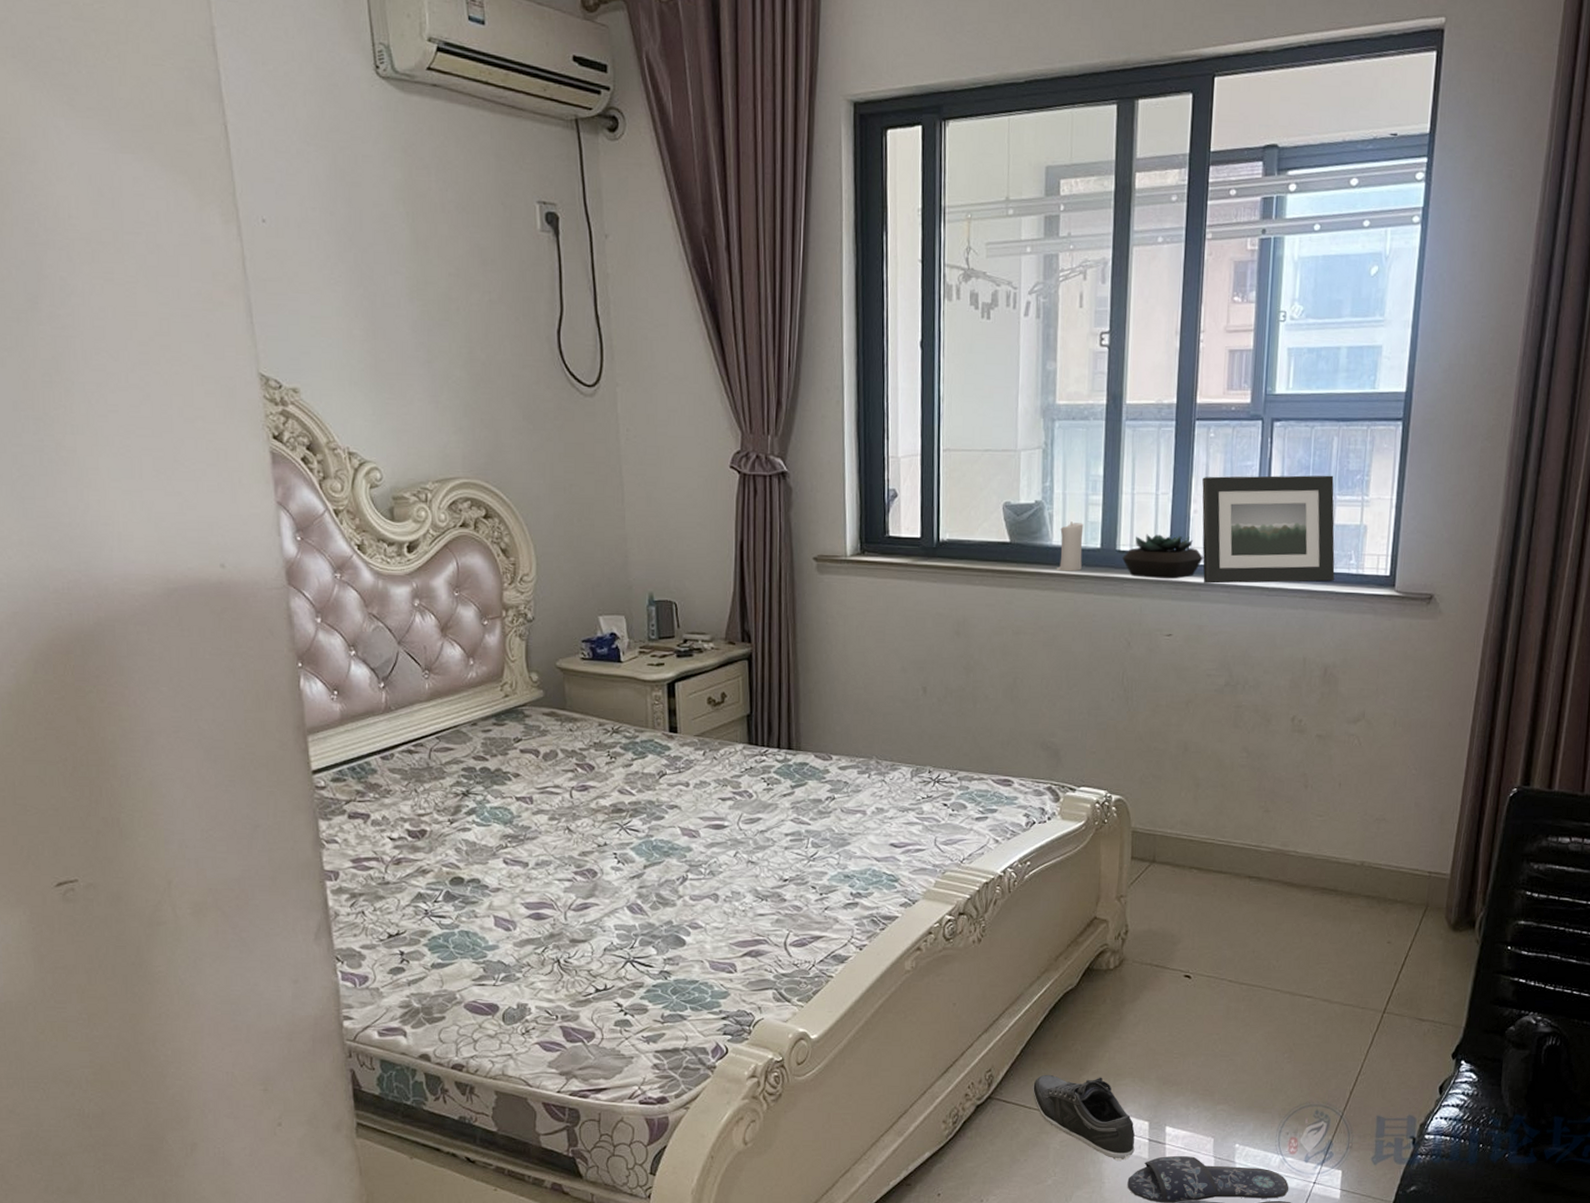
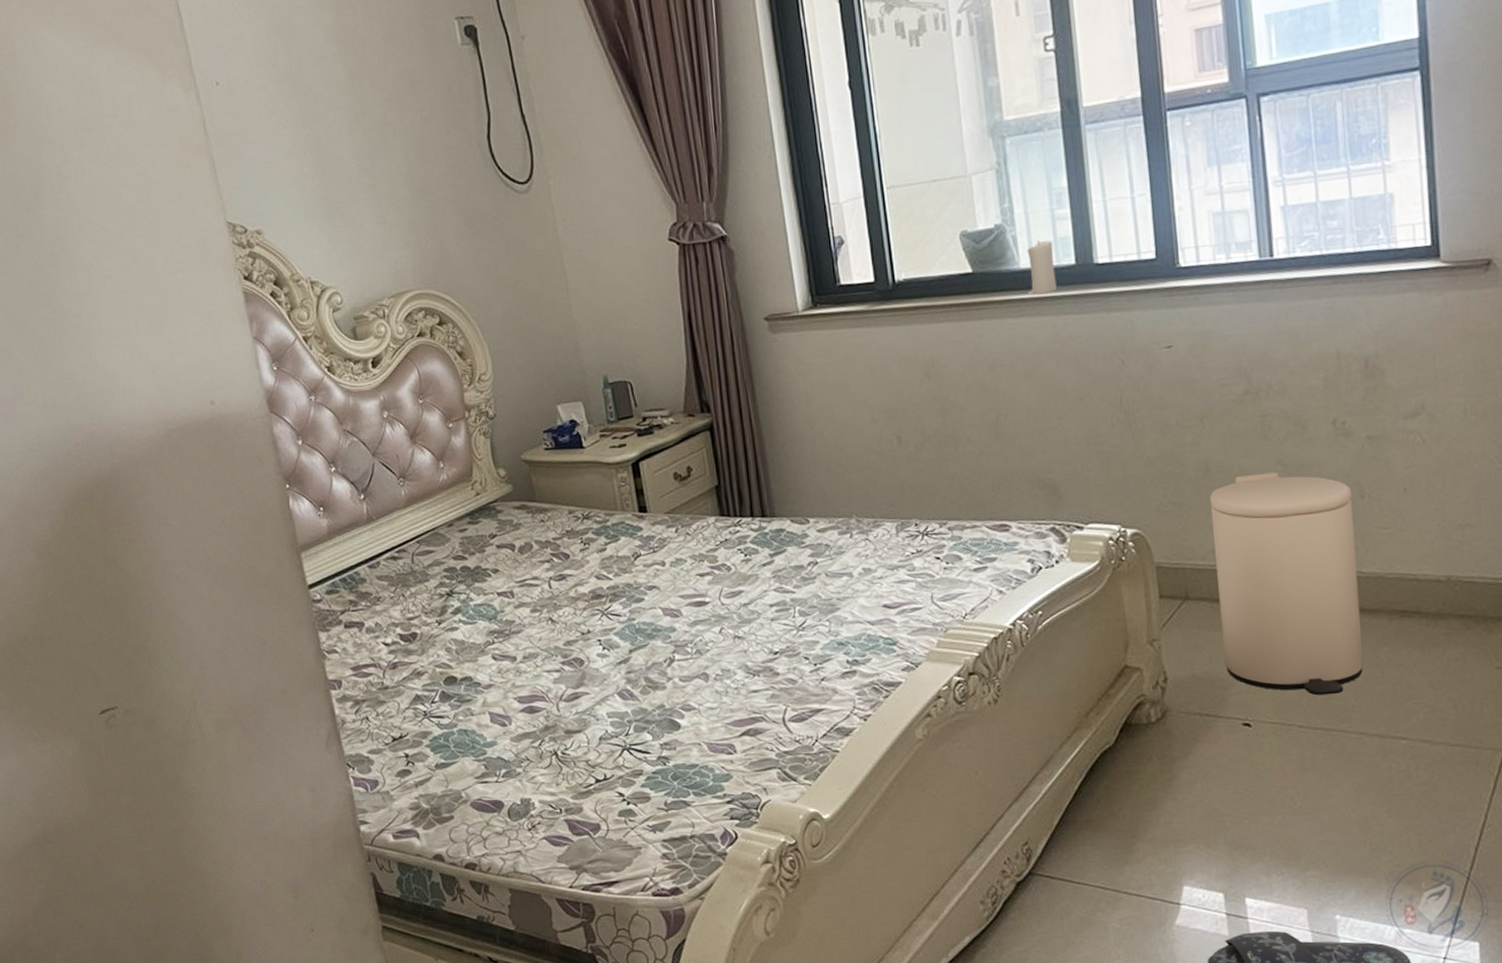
shoe: present [1032,1074,1135,1162] -> none [1078,844,1211,940]
succulent plant: present [1122,534,1204,580] -> none [1102,237,1198,290]
pedal bin: none [1177,757,1299,956] -> present [1209,472,1364,696]
picture frame: present [1202,475,1335,584] -> none [1184,144,1361,285]

